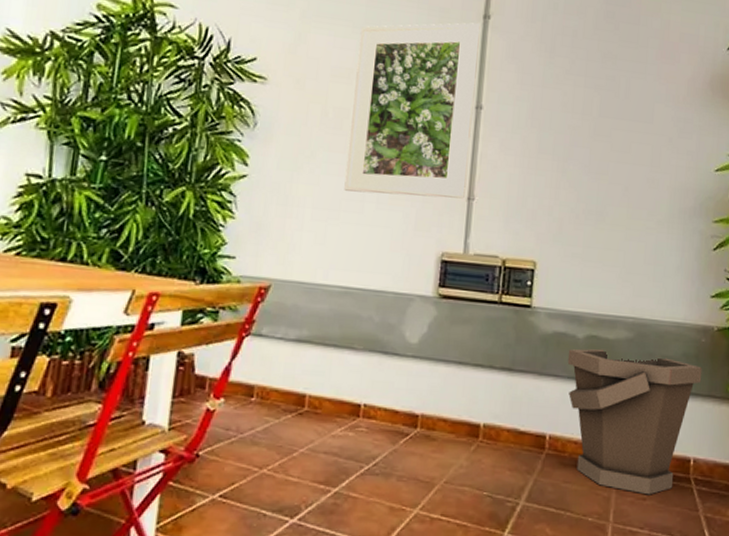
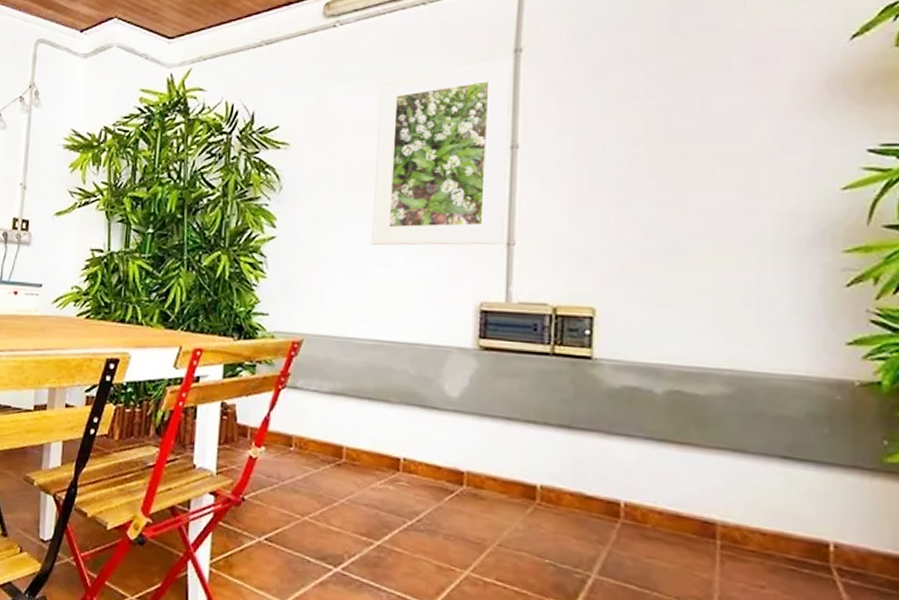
bucket: present [567,348,702,495] -> none [643,405,840,583]

